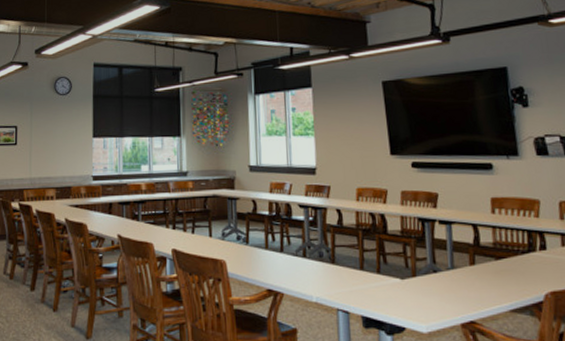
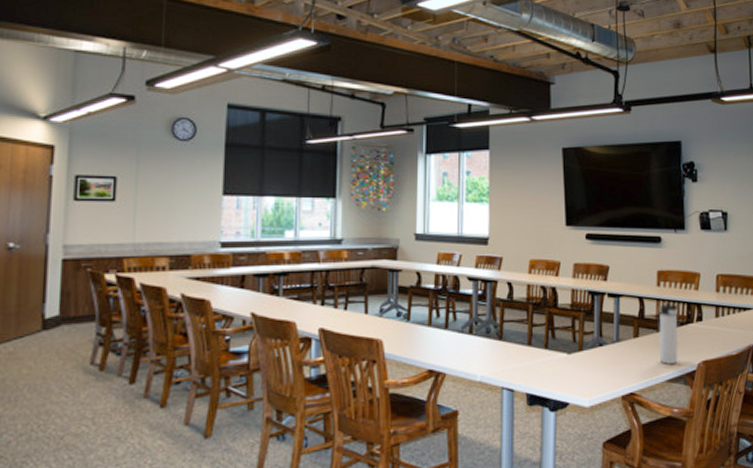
thermos bottle: none [496,230,522,295] -> present [658,302,679,366]

